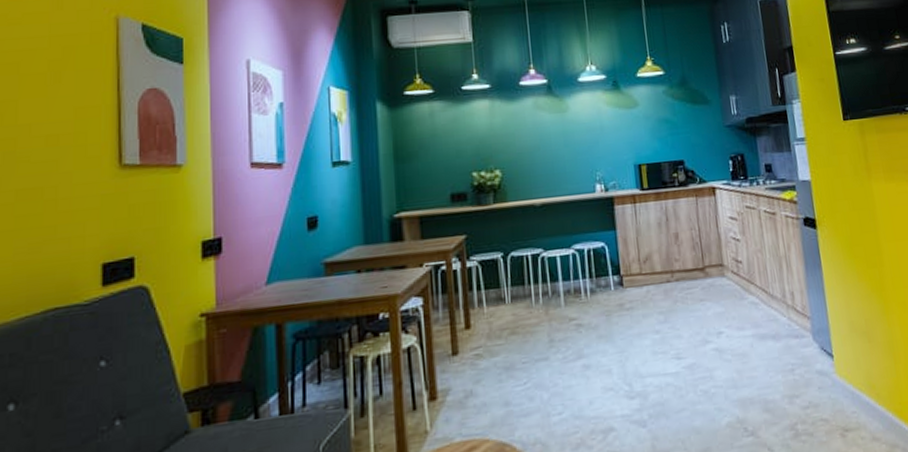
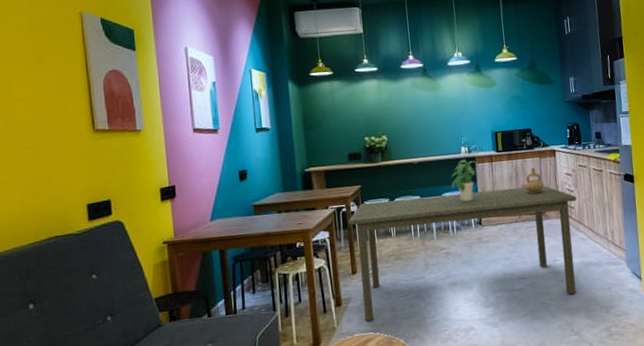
dining table: none [447,234,749,421] -> present [347,186,577,321]
potted plant: none [582,200,618,256] -> present [450,159,479,202]
ceramic jug: none [677,210,702,244] -> present [524,167,544,193]

